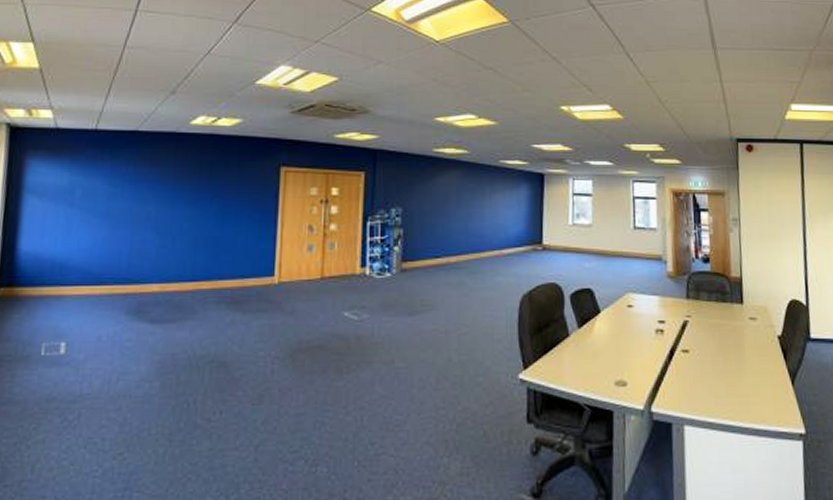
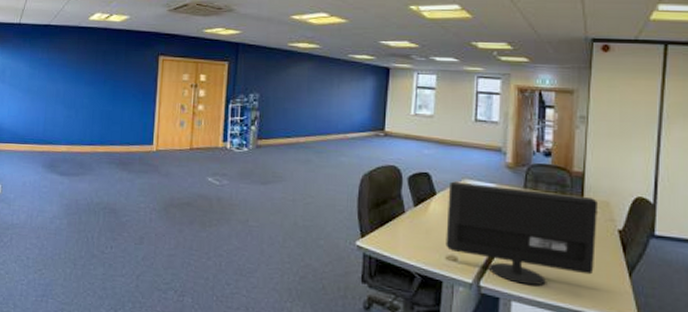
computer monitor: none [612,296,760,406] -> present [446,181,597,286]

